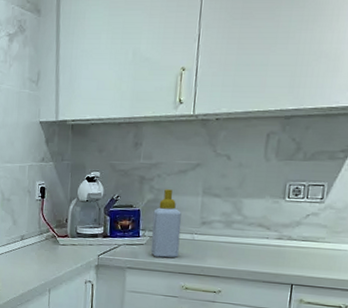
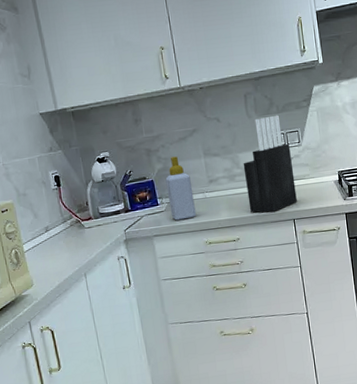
knife block: none [241,162,309,272] -> present [243,115,297,213]

